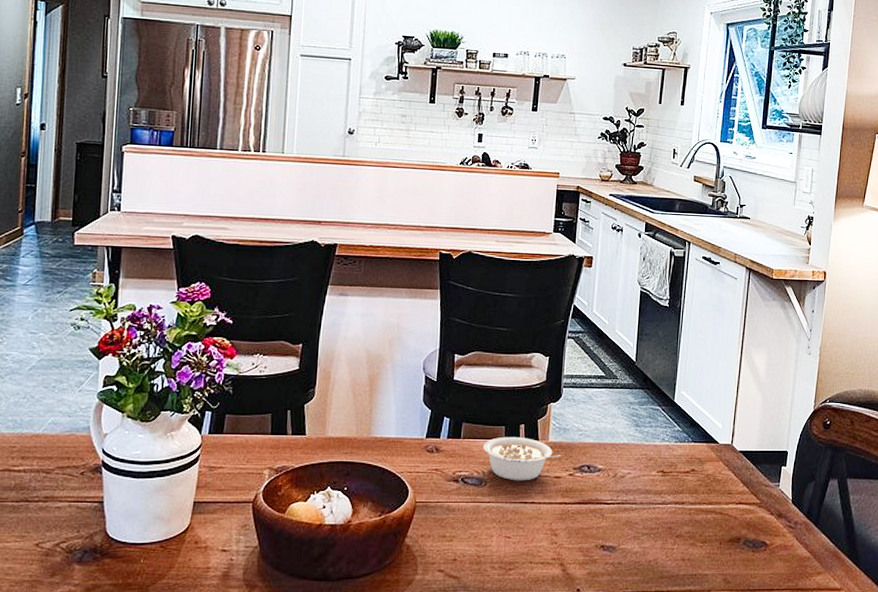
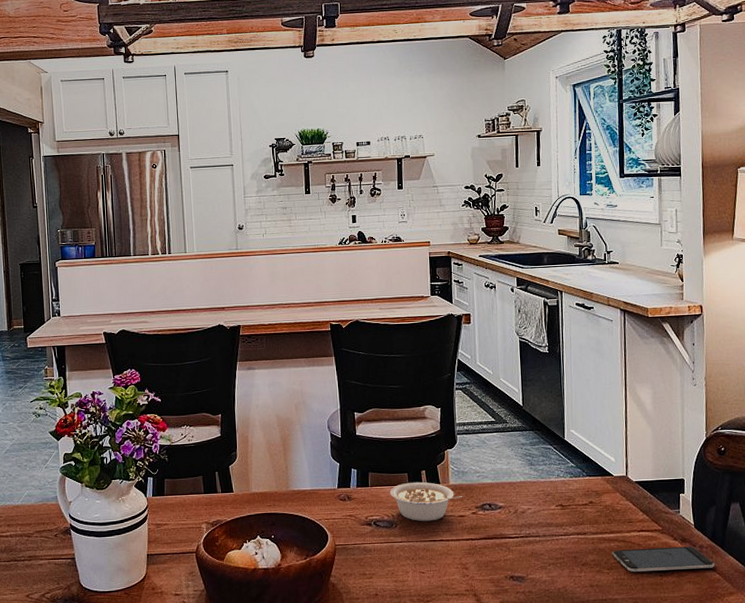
smartphone: none [708,522,807,547] -> present [612,546,715,573]

